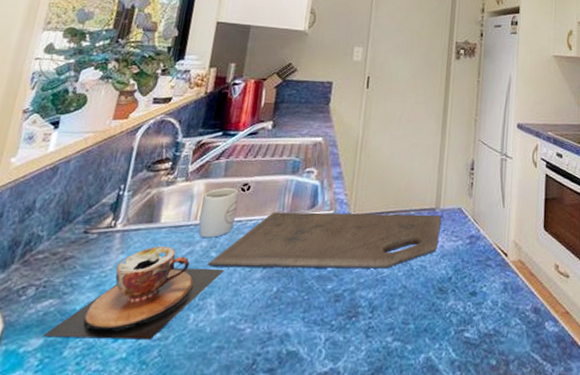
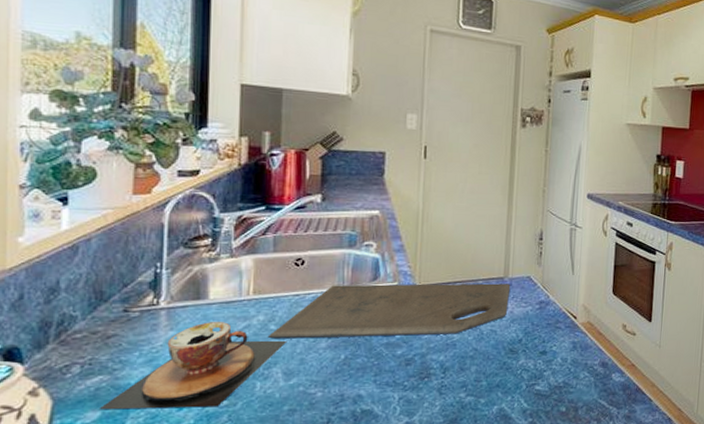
mug: present [198,188,239,238] -> none [251,263,293,312]

